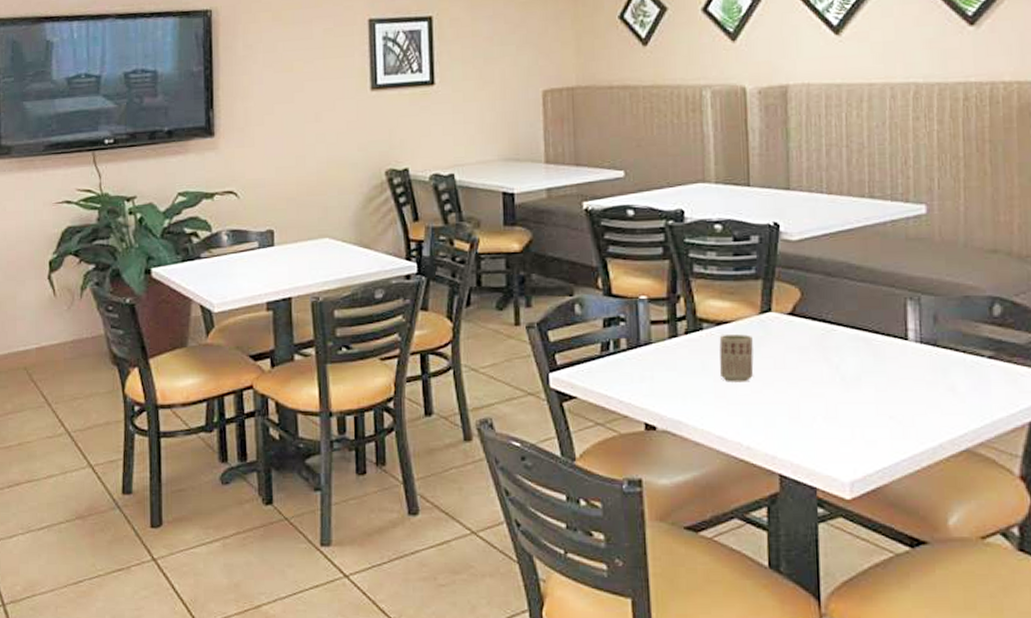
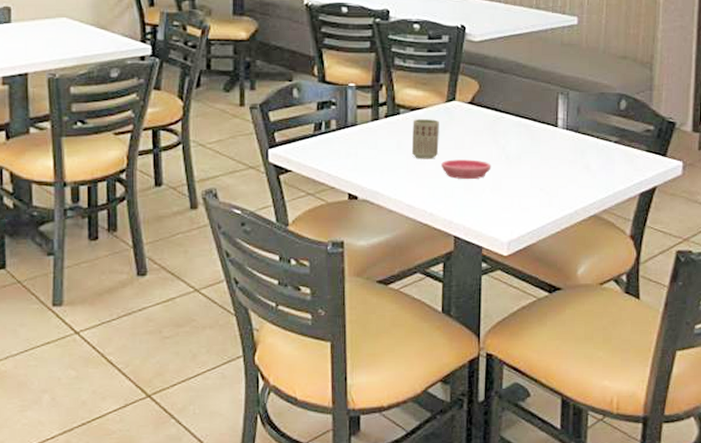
saucer: none [758,382,823,406] -> present [441,159,491,180]

